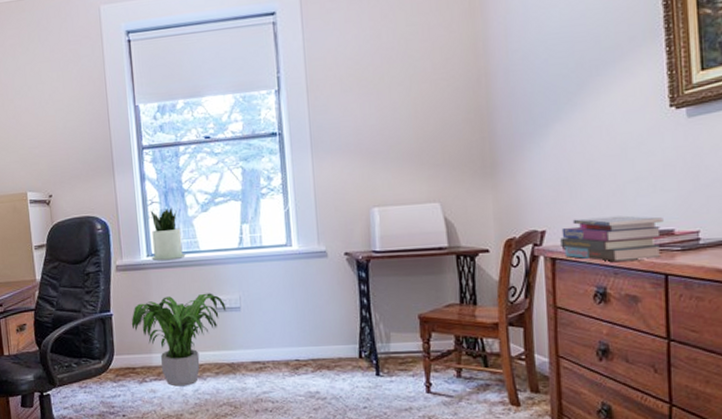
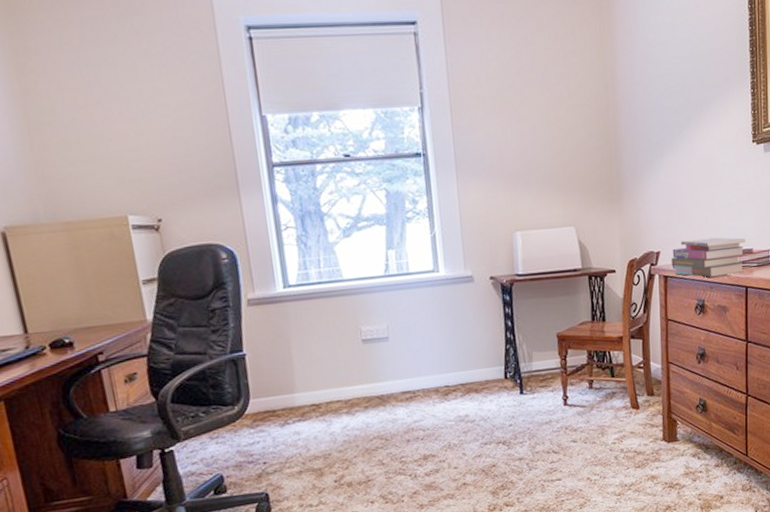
potted plant: present [131,293,227,387] -> none [268,324,374,426]
planter: present [150,207,186,262] -> none [285,232,328,293]

